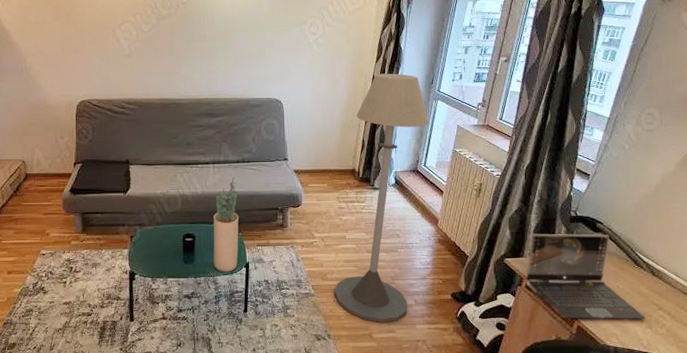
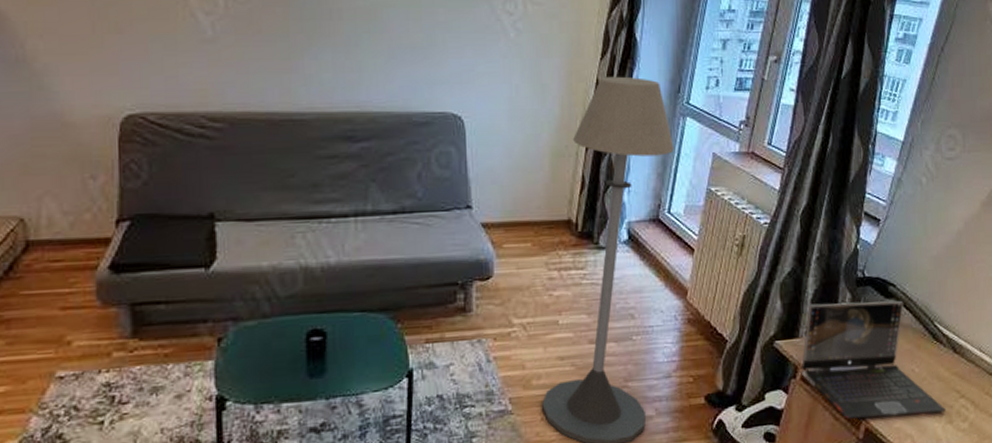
vase: present [213,177,239,272] -> none [355,237,397,388]

